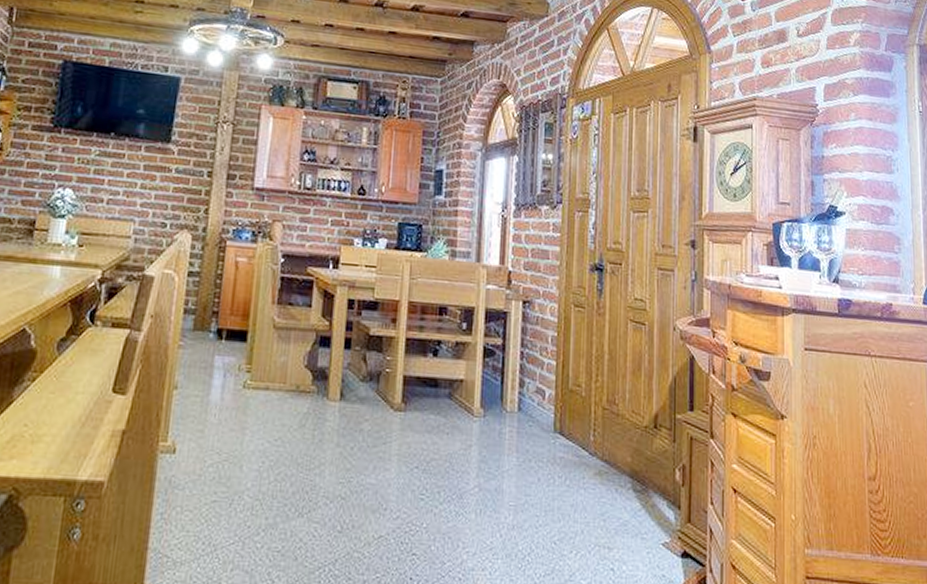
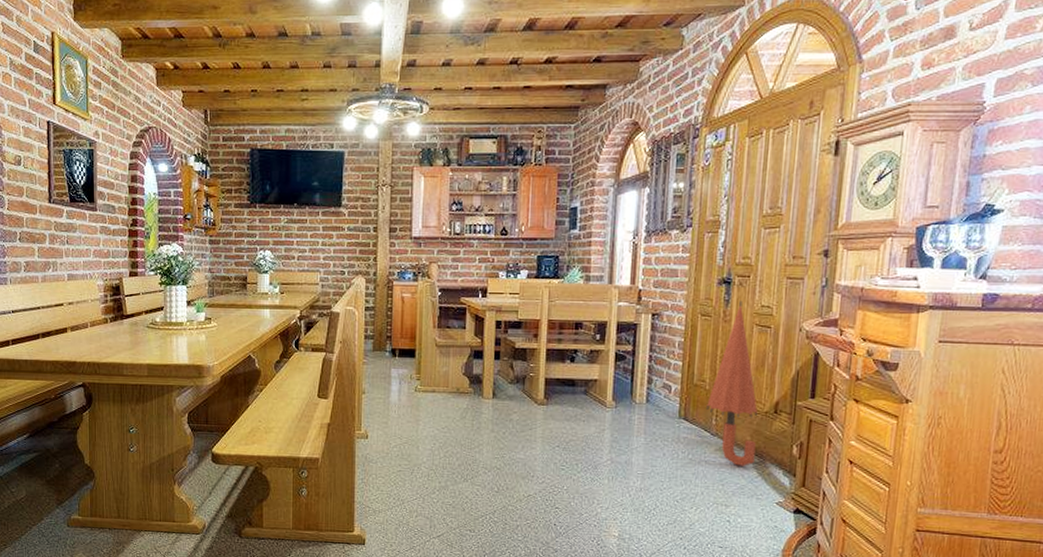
umbrella: none [583,290,638,496] -> present [706,300,758,466]

